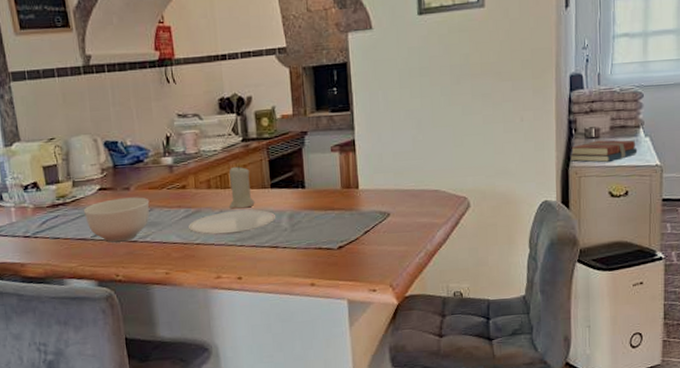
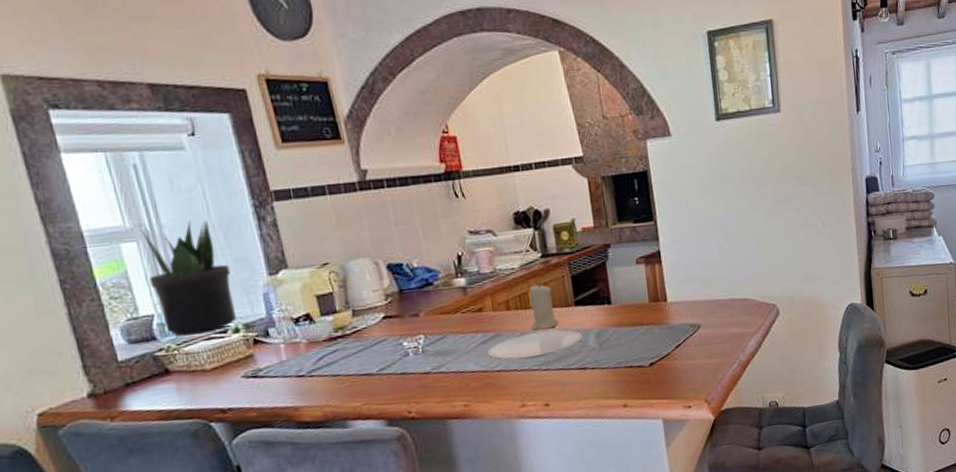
bowl: present [83,197,150,243] -> none [366,323,443,376]
books: present [570,140,638,163] -> none [871,239,933,264]

